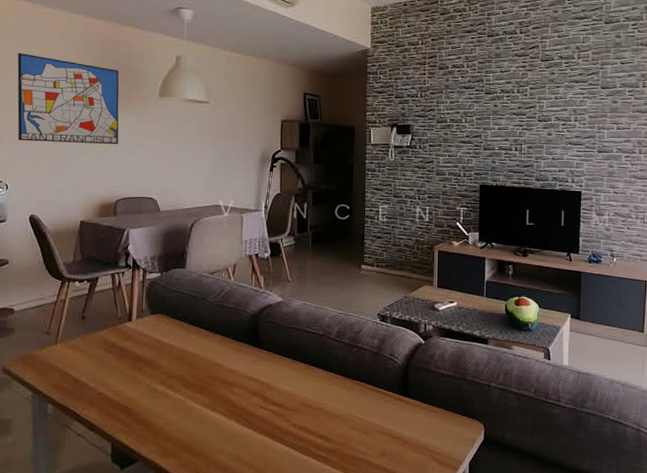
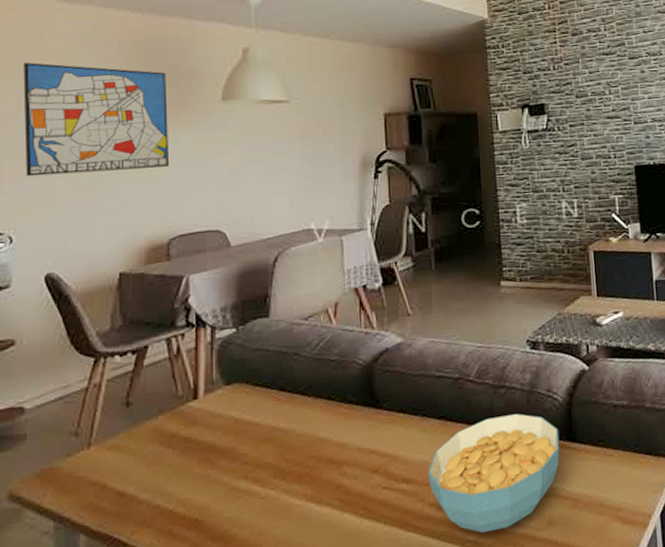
cereal bowl: none [293,368,396,453] -> present [427,413,560,534]

